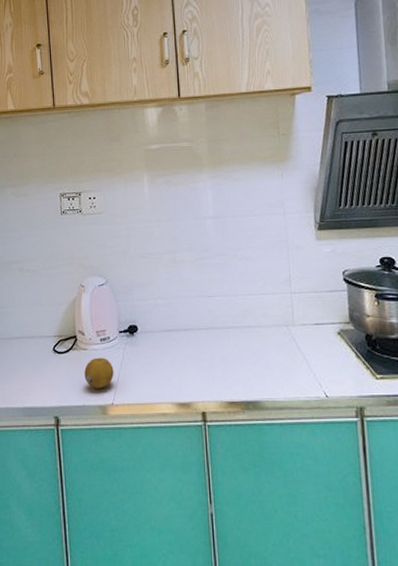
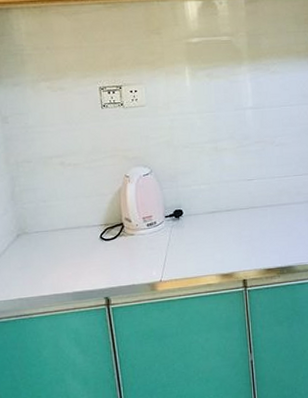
fruit: present [84,357,114,388] -> none [132,240,161,269]

